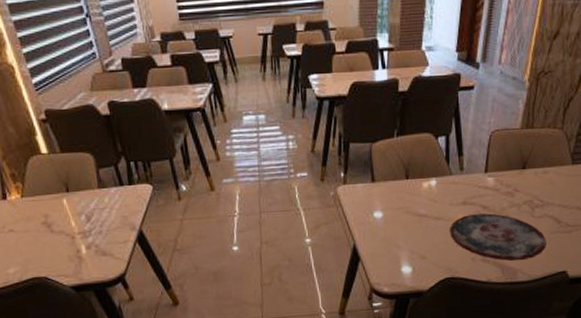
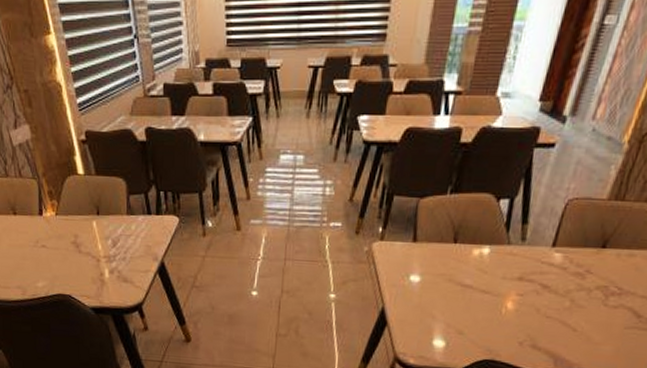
plate: present [450,213,546,261] -> none [496,292,618,354]

